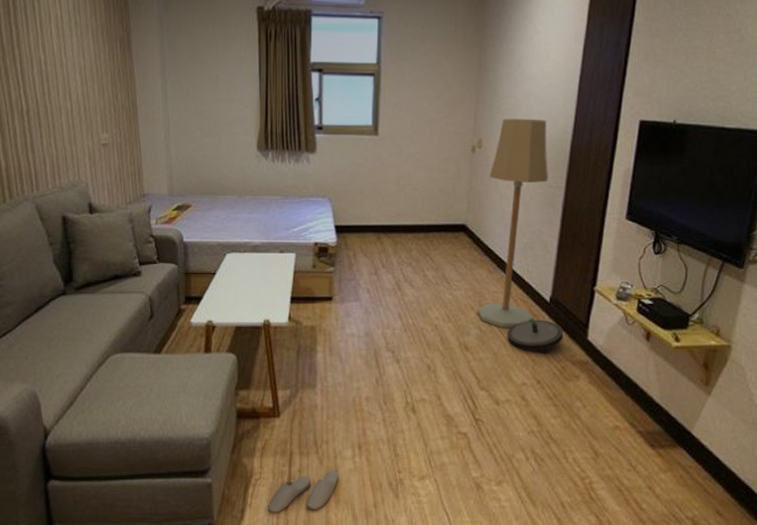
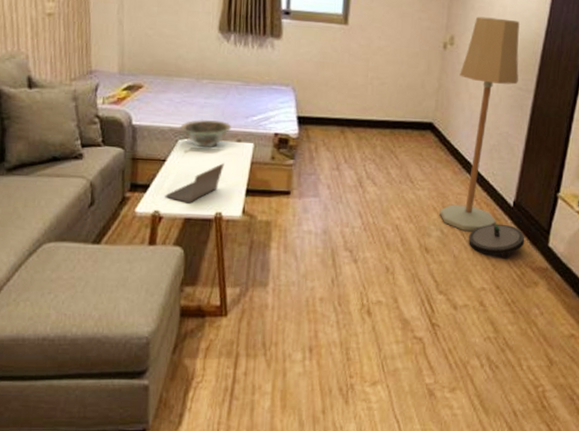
laptop computer: none [216,272,270,313] -> present [165,162,225,204]
decorative bowl: none [227,233,274,260] -> present [180,119,231,148]
slippers: present [267,470,339,514] -> none [208,373,287,419]

